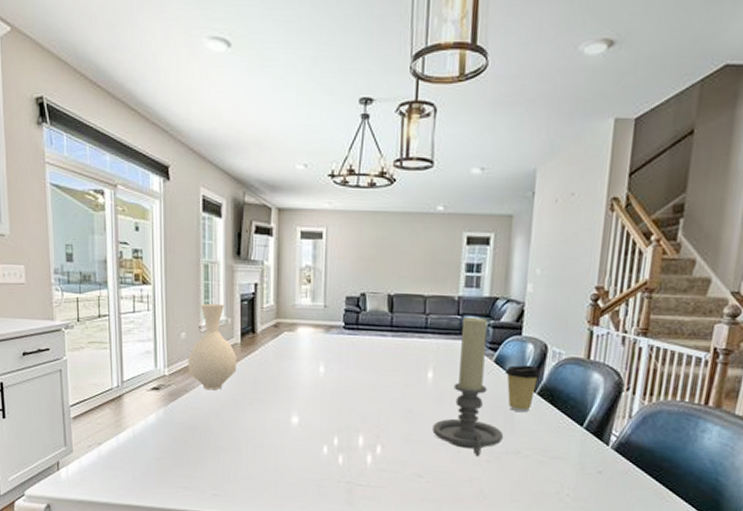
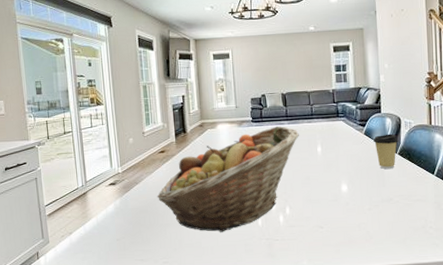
vase: present [187,303,237,391] -> none [135,113,175,181]
fruit basket: none [211,338,407,467] -> present [157,126,300,232]
candle holder: present [432,315,504,457] -> none [326,102,379,207]

